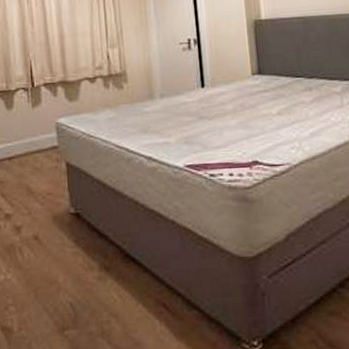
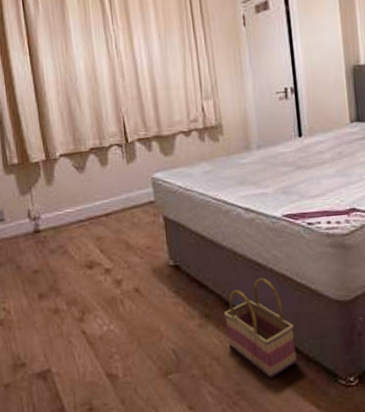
basket: none [124,229,198,339] -> present [224,277,297,378]

